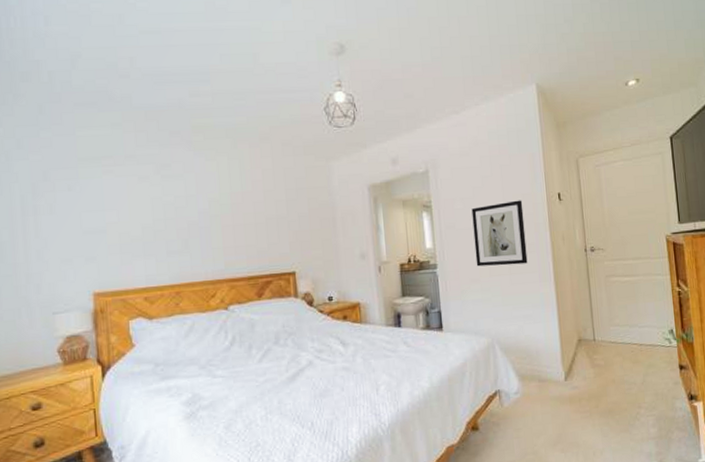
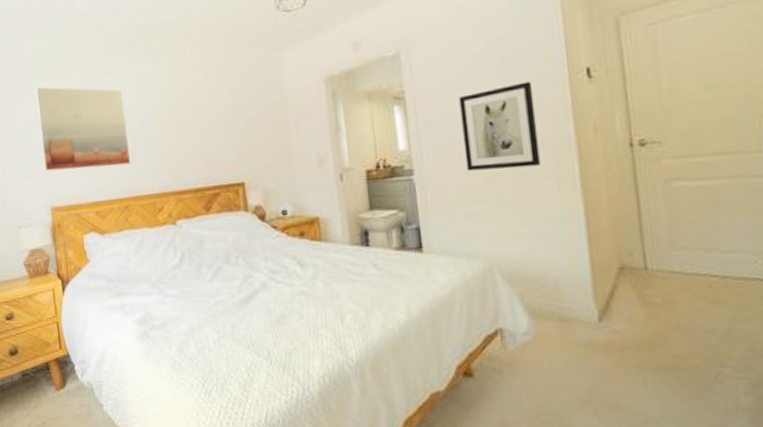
wall art: none [83,172,184,257] -> present [36,87,130,171]

